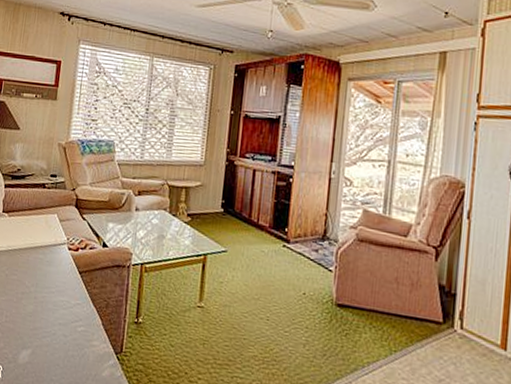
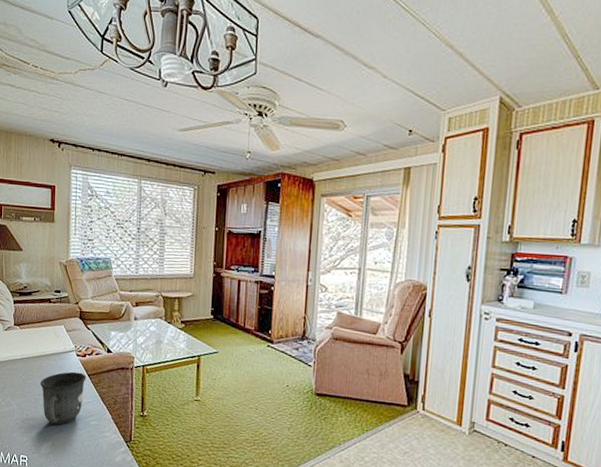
mug: none [25,267,77,330] -> present [40,371,87,425]

